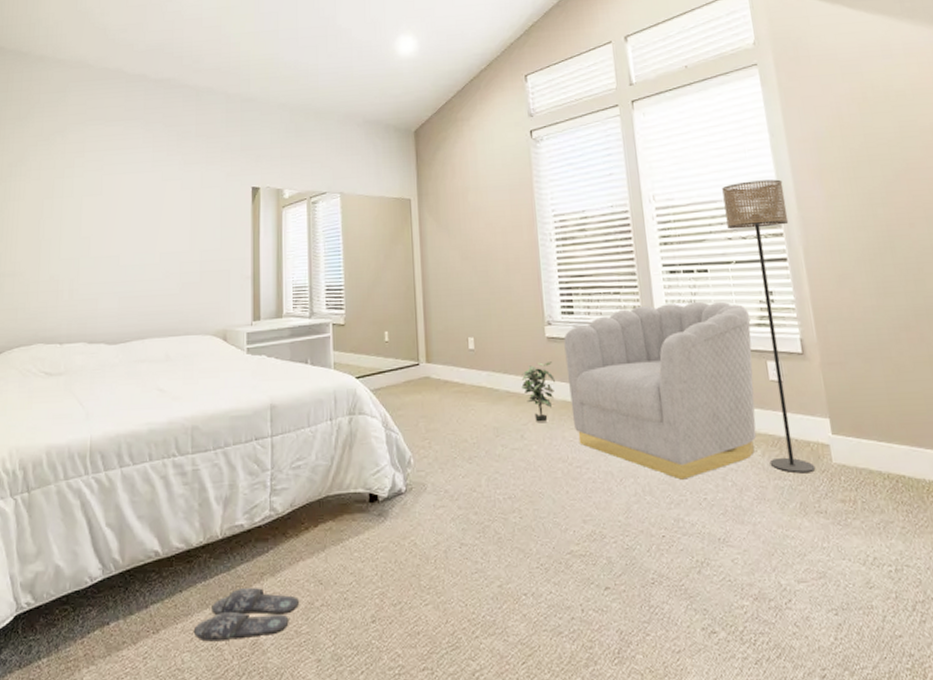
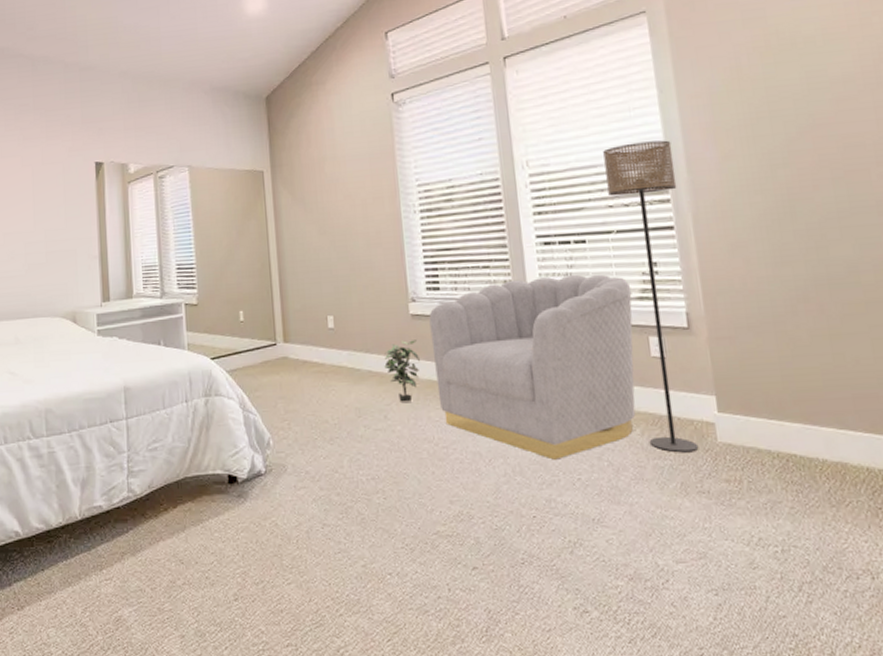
slippers: present [194,588,299,642] -> none [58,567,161,618]

